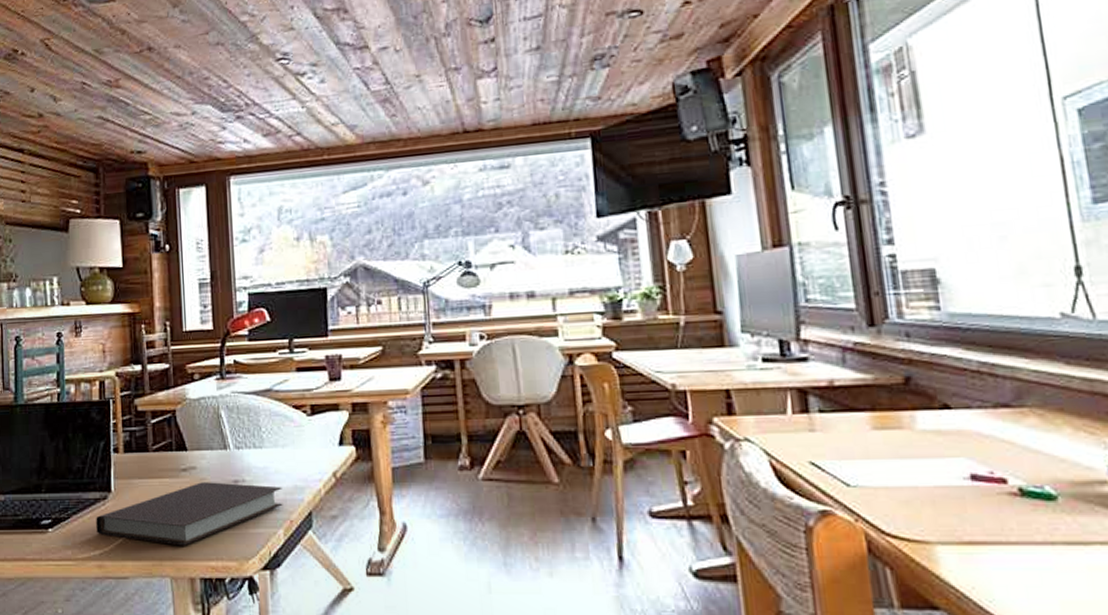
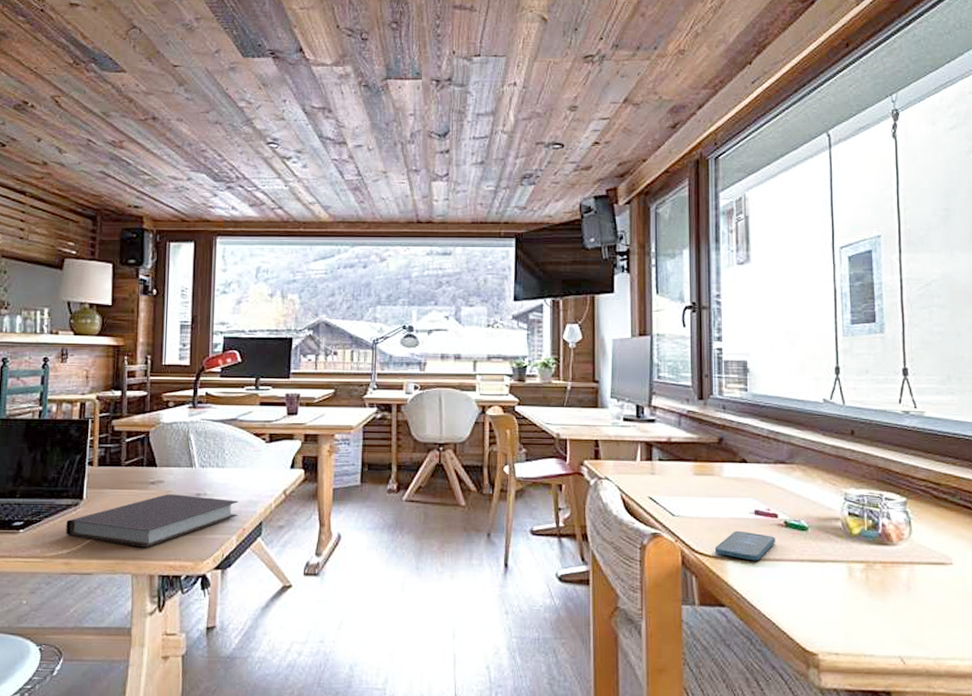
smartphone: none [914,503,1008,545] -> present [714,530,775,561]

